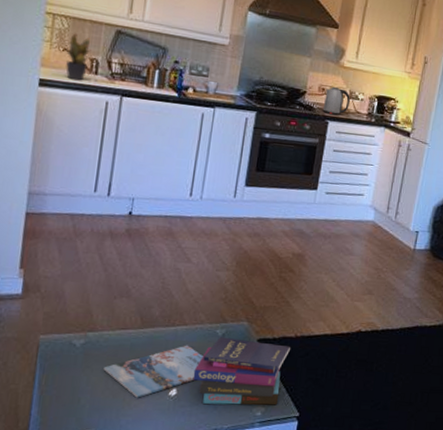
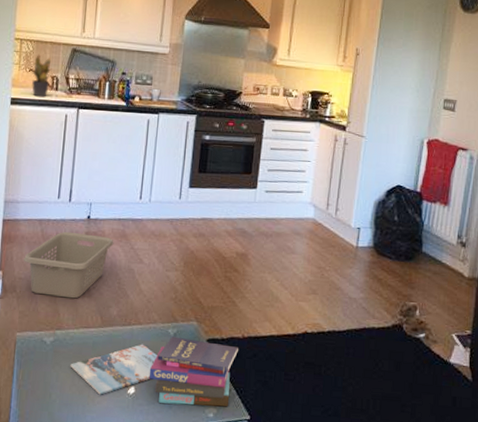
laundry basket: none [51,228,159,299] -> present [24,232,114,299]
kettle: present [322,86,351,116] -> none [258,85,285,114]

